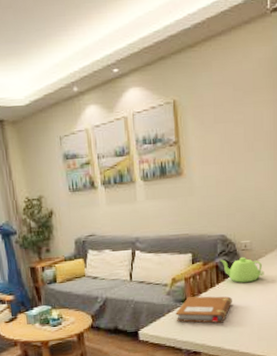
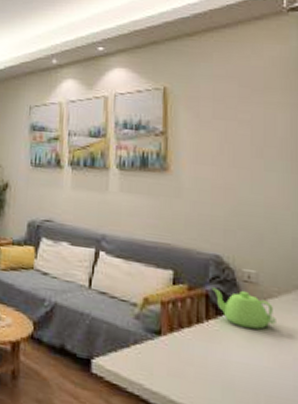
notebook: present [175,296,232,323] -> none [144,327,227,379]

